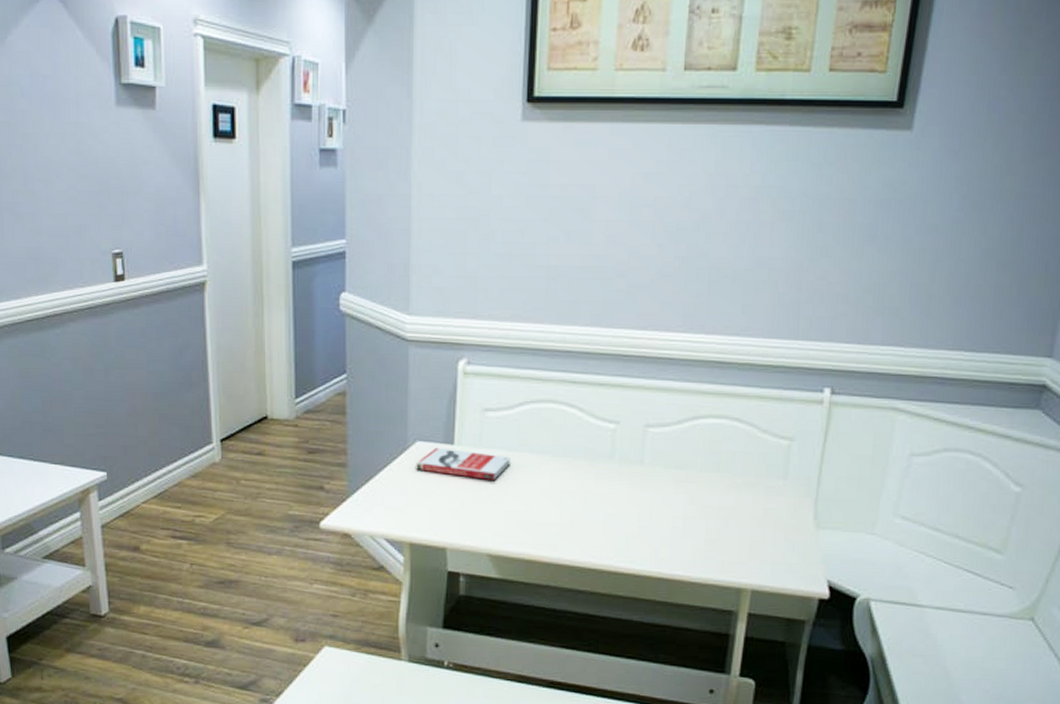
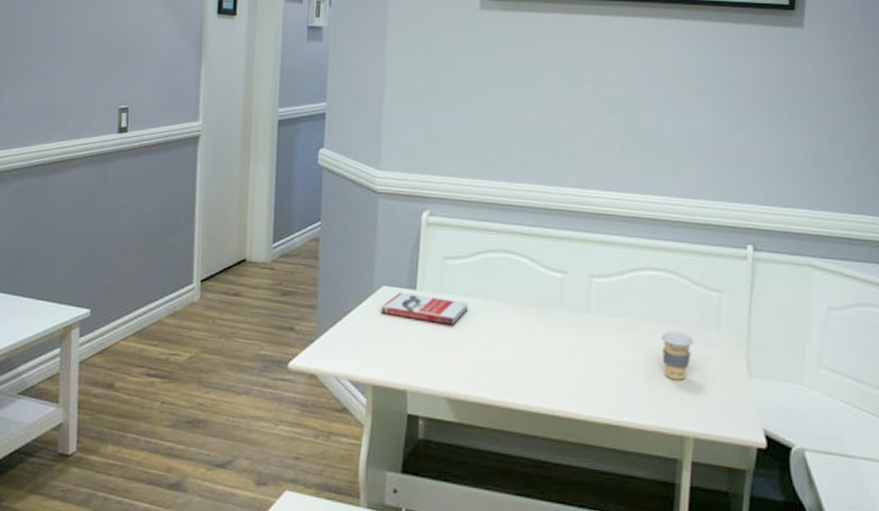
coffee cup: none [722,482,758,533] -> present [661,331,694,381]

